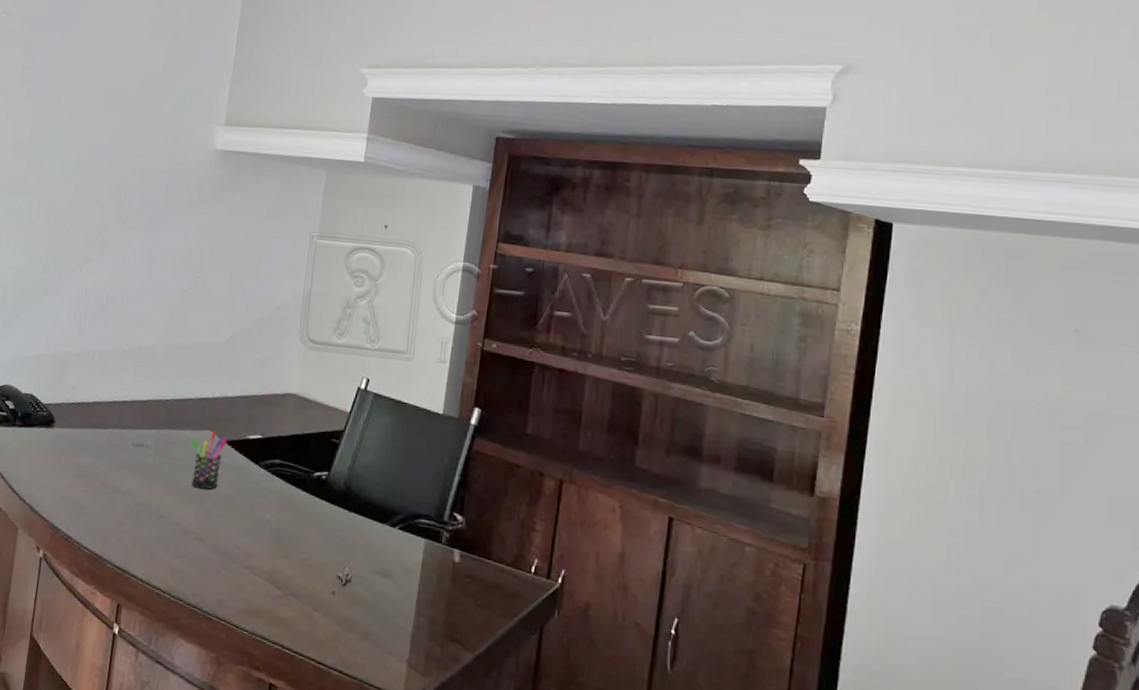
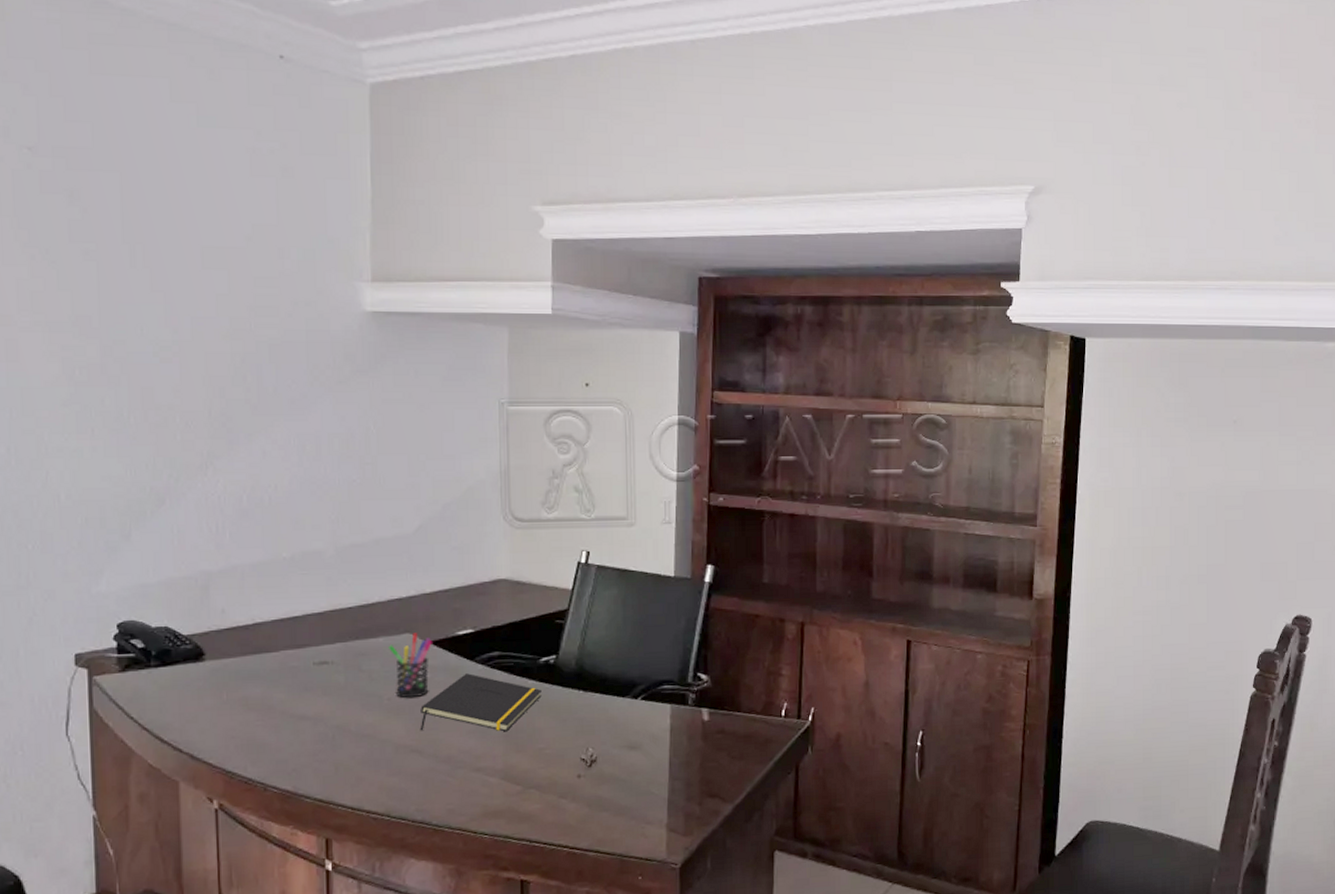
notepad: none [205,475,313,537] -> present [420,673,543,732]

